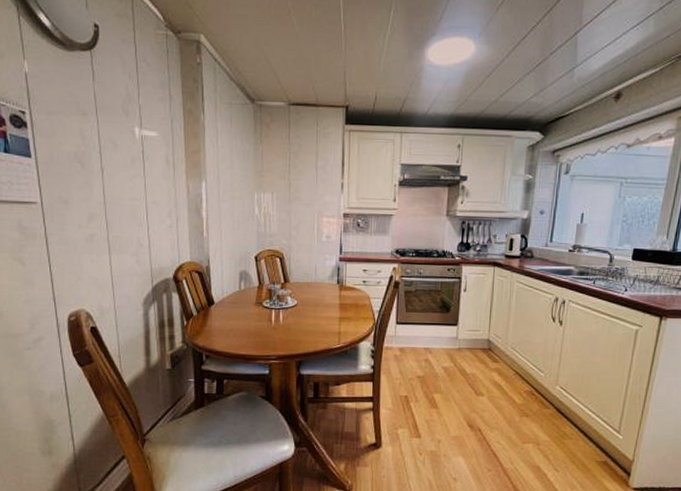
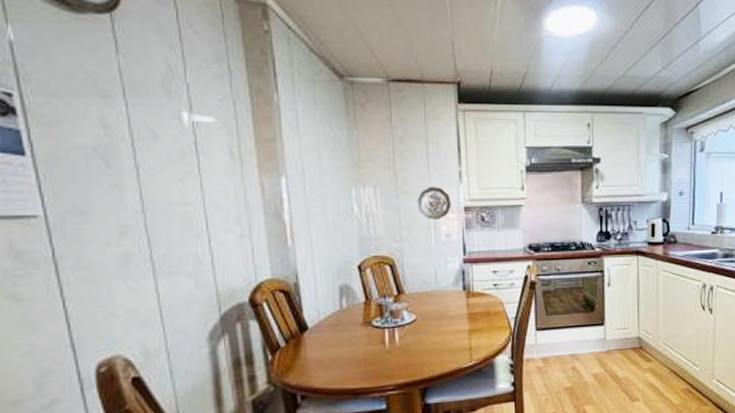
decorative plate: none [305,195,333,223] -> present [417,186,451,220]

